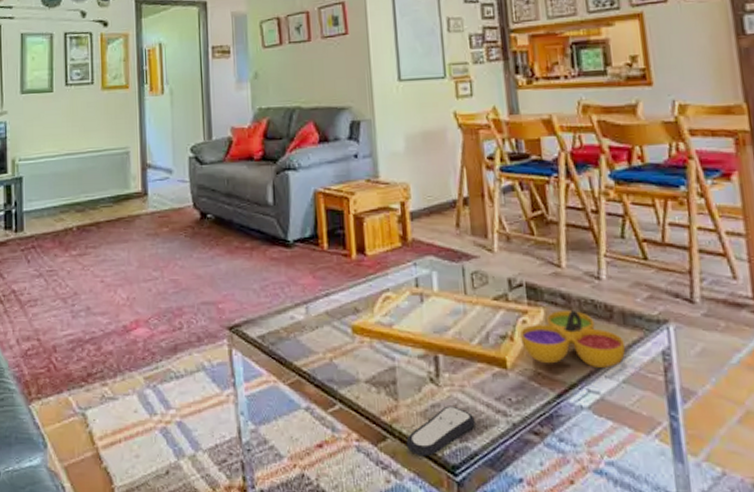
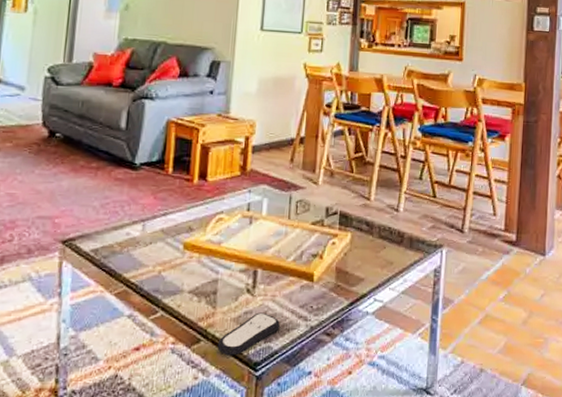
decorative bowl: present [520,311,626,368] -> none [328,235,409,281]

